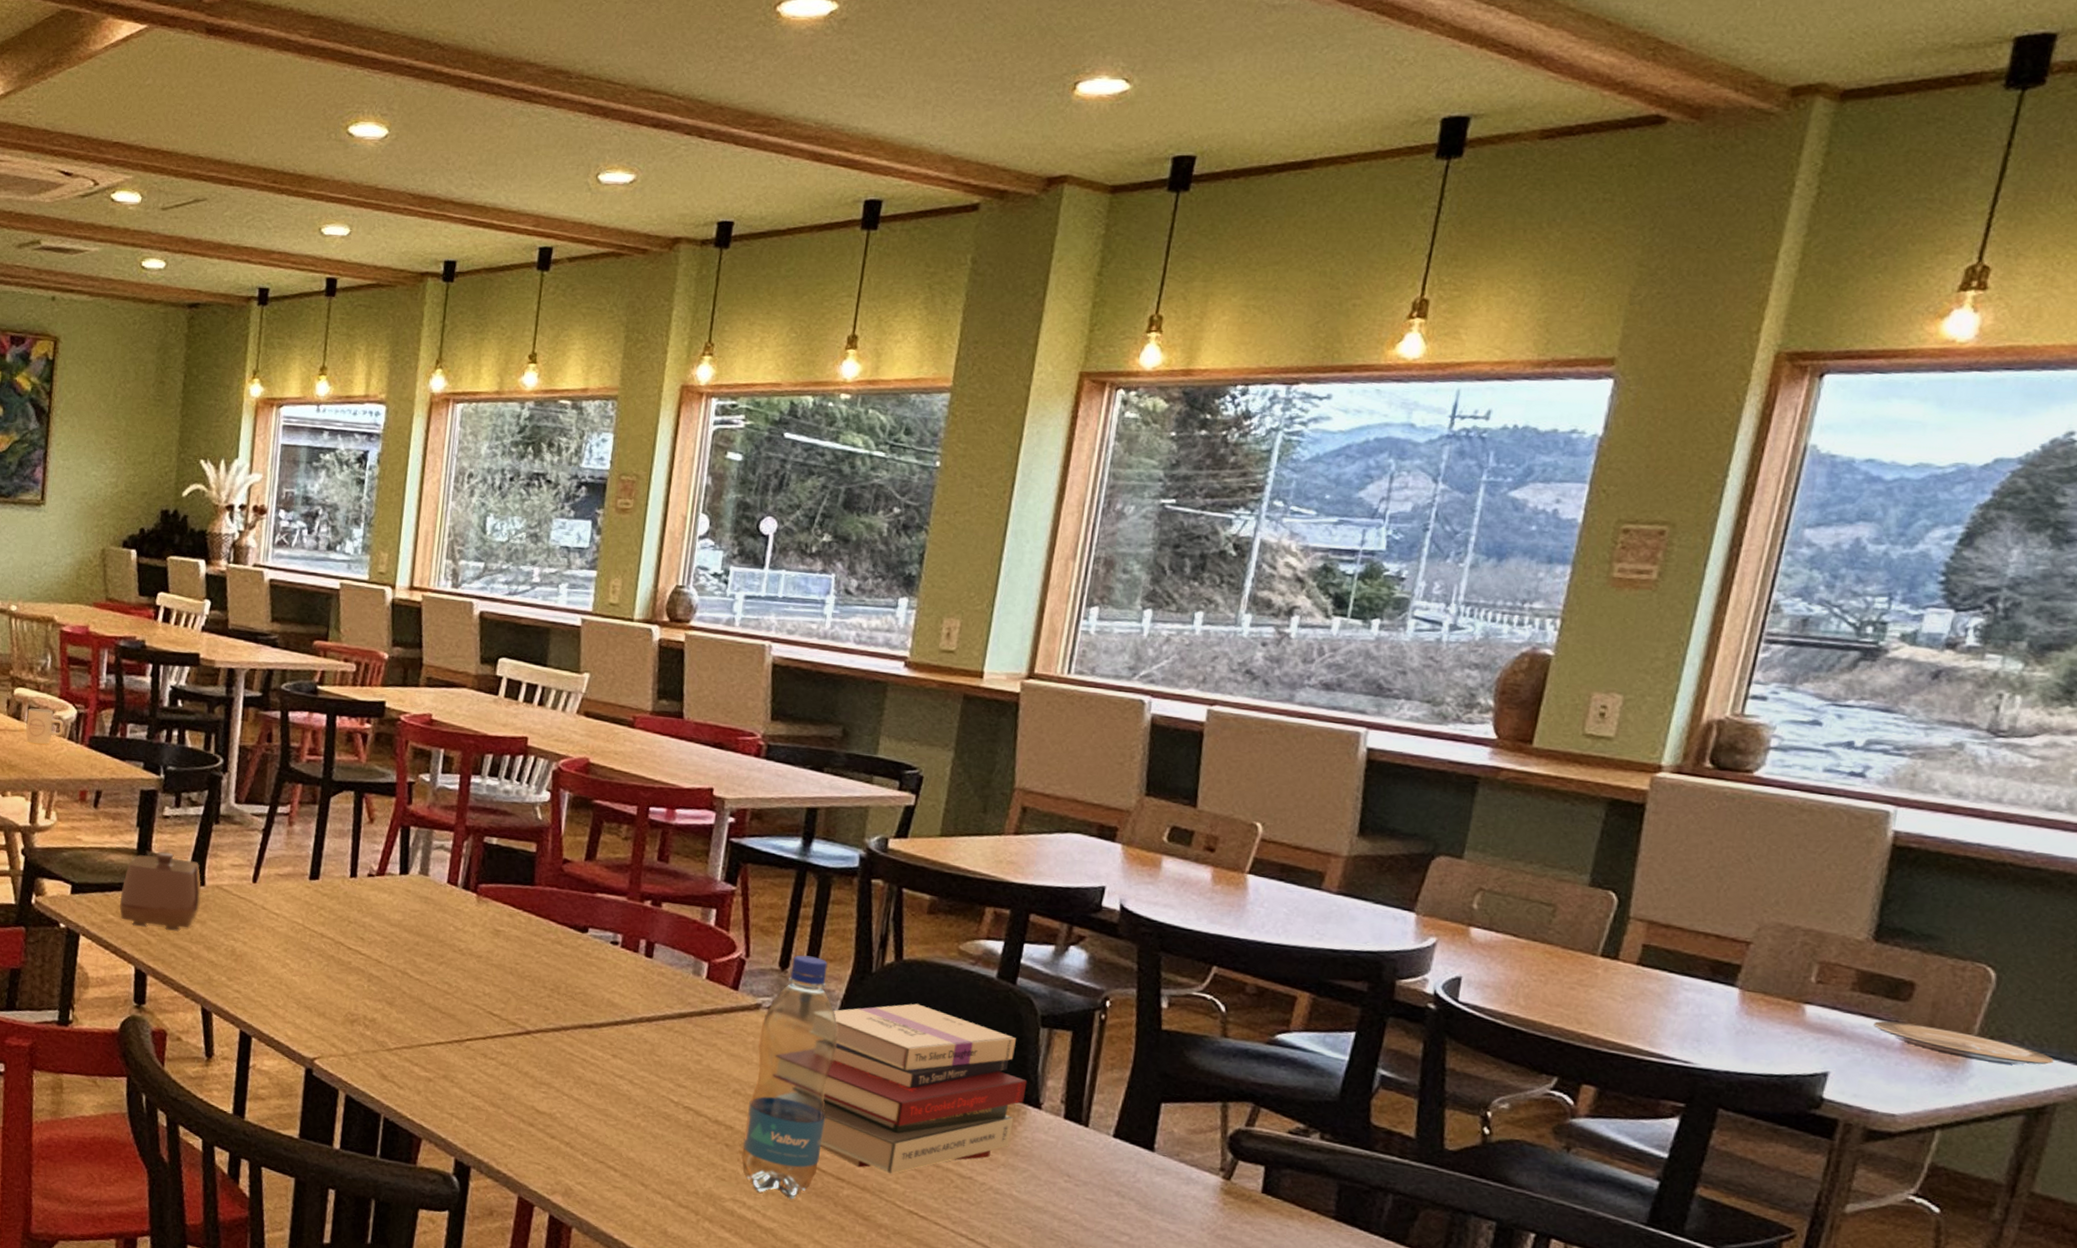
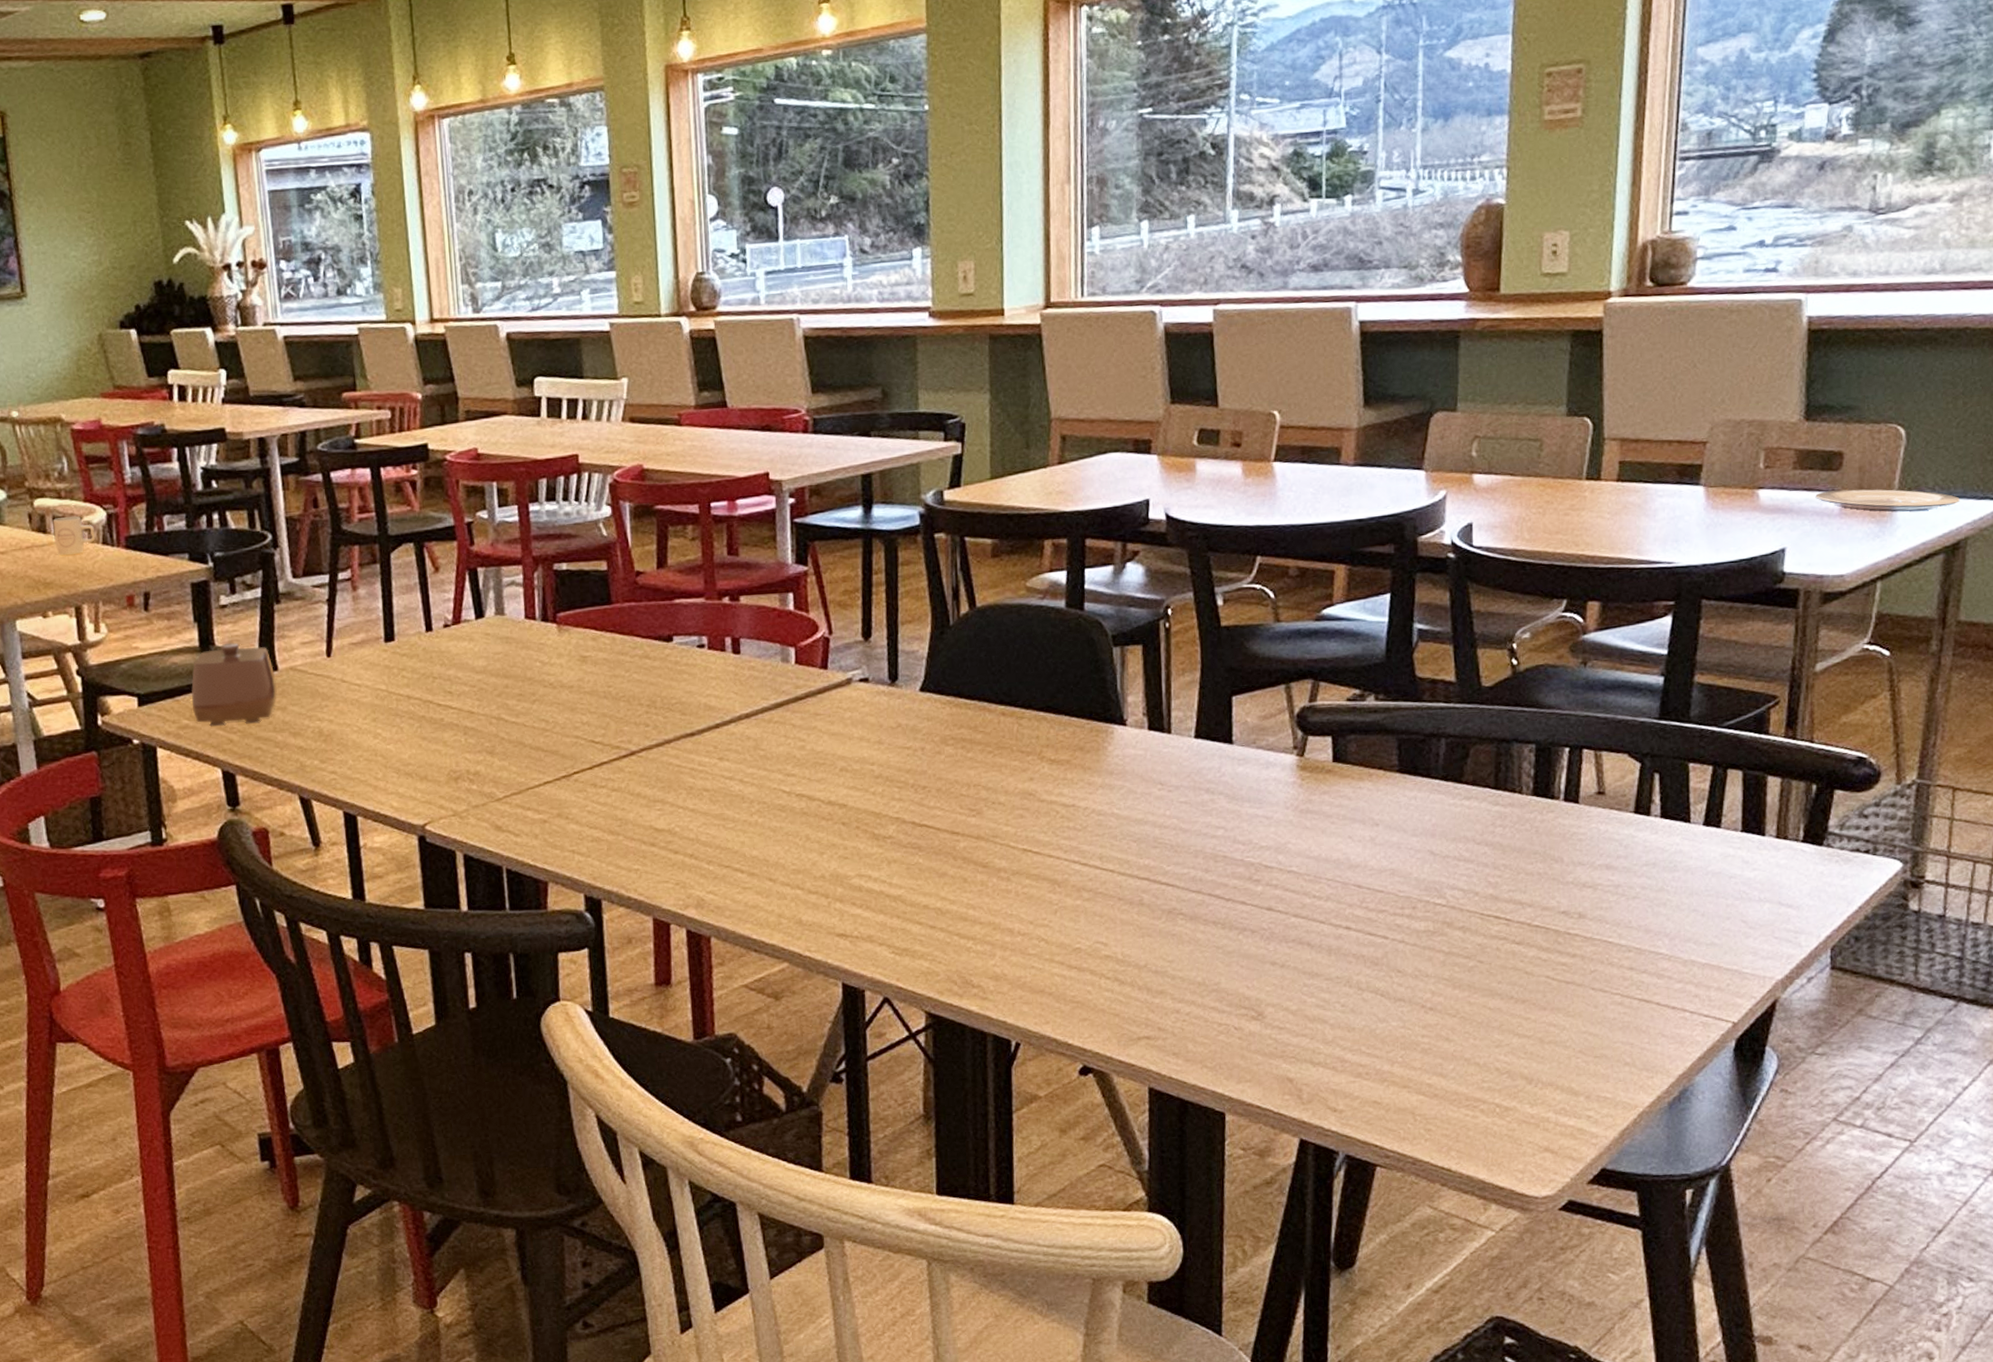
bottle: present [741,955,839,1199] -> none [855,621,932,863]
books: present [819,1003,1028,1175] -> none [920,647,1110,818]

